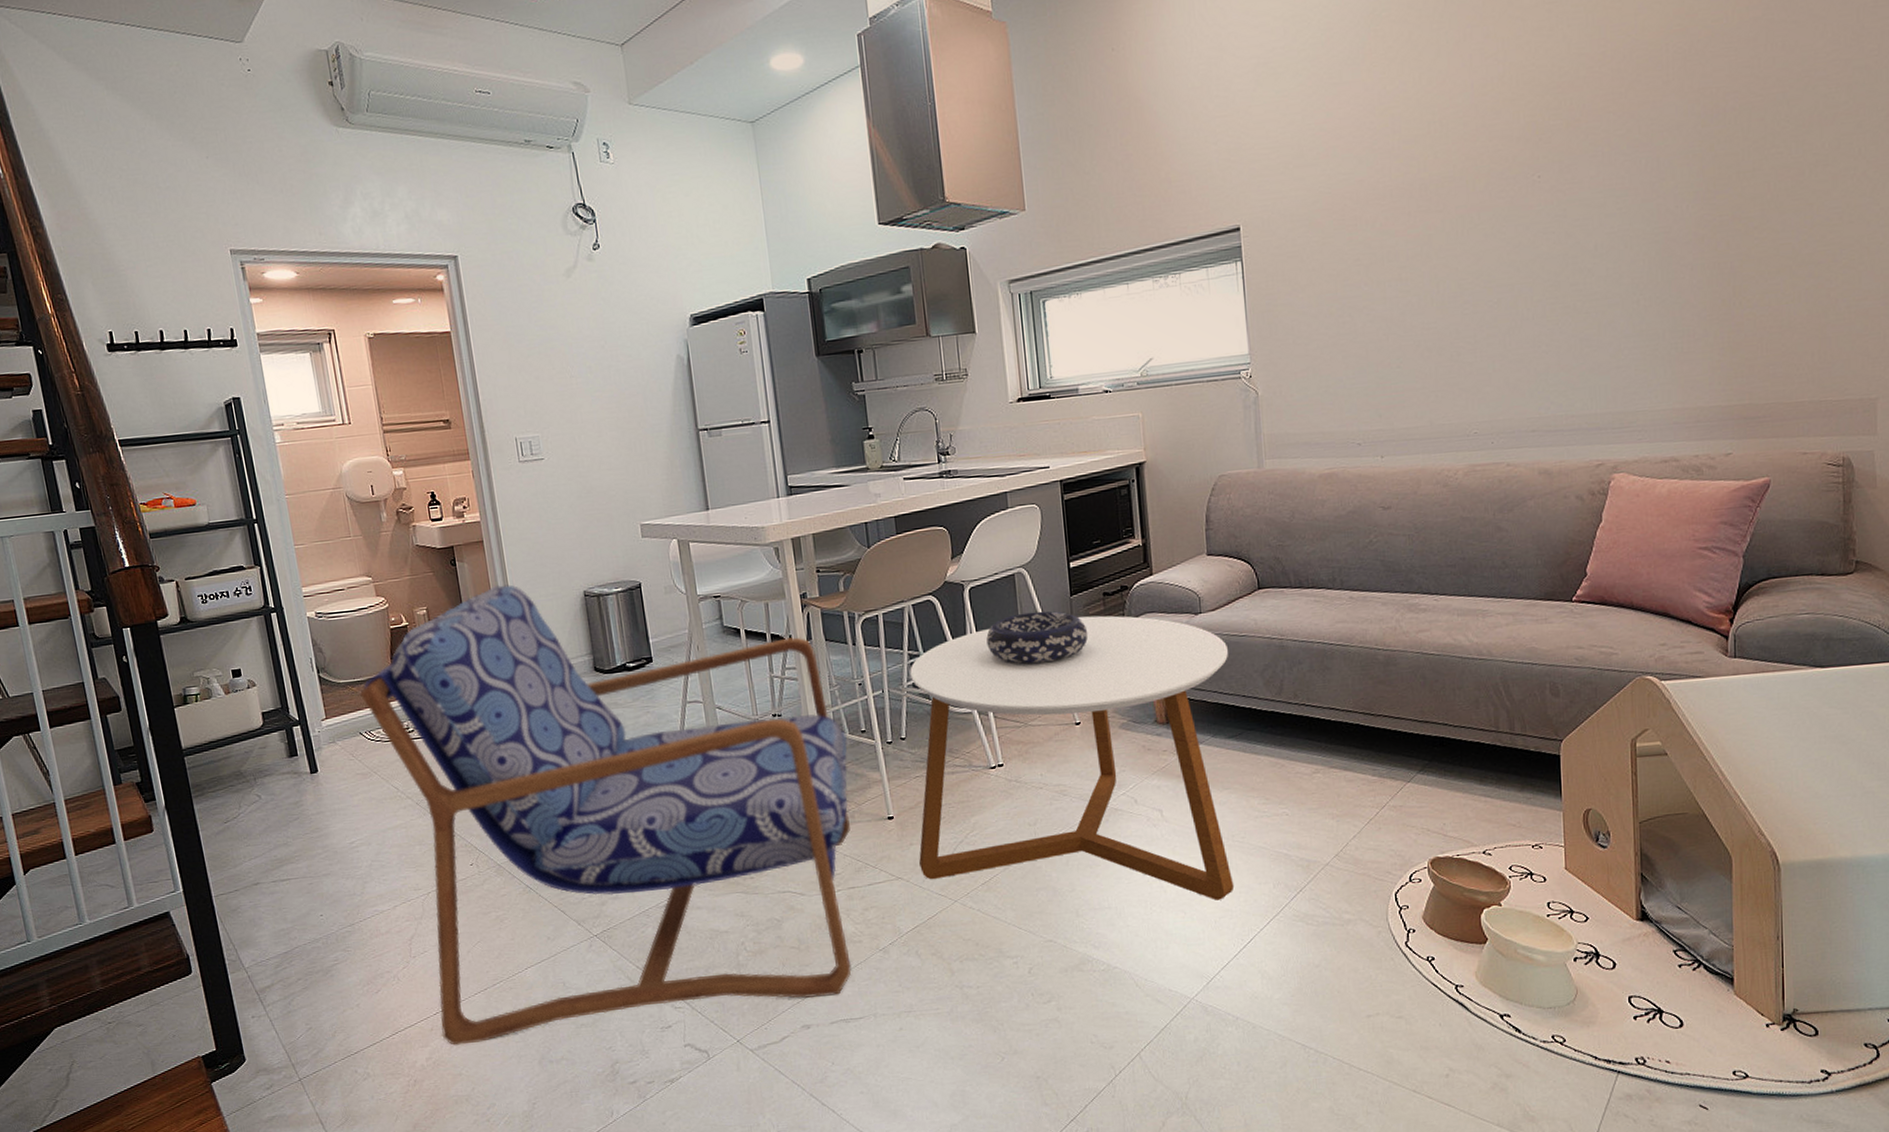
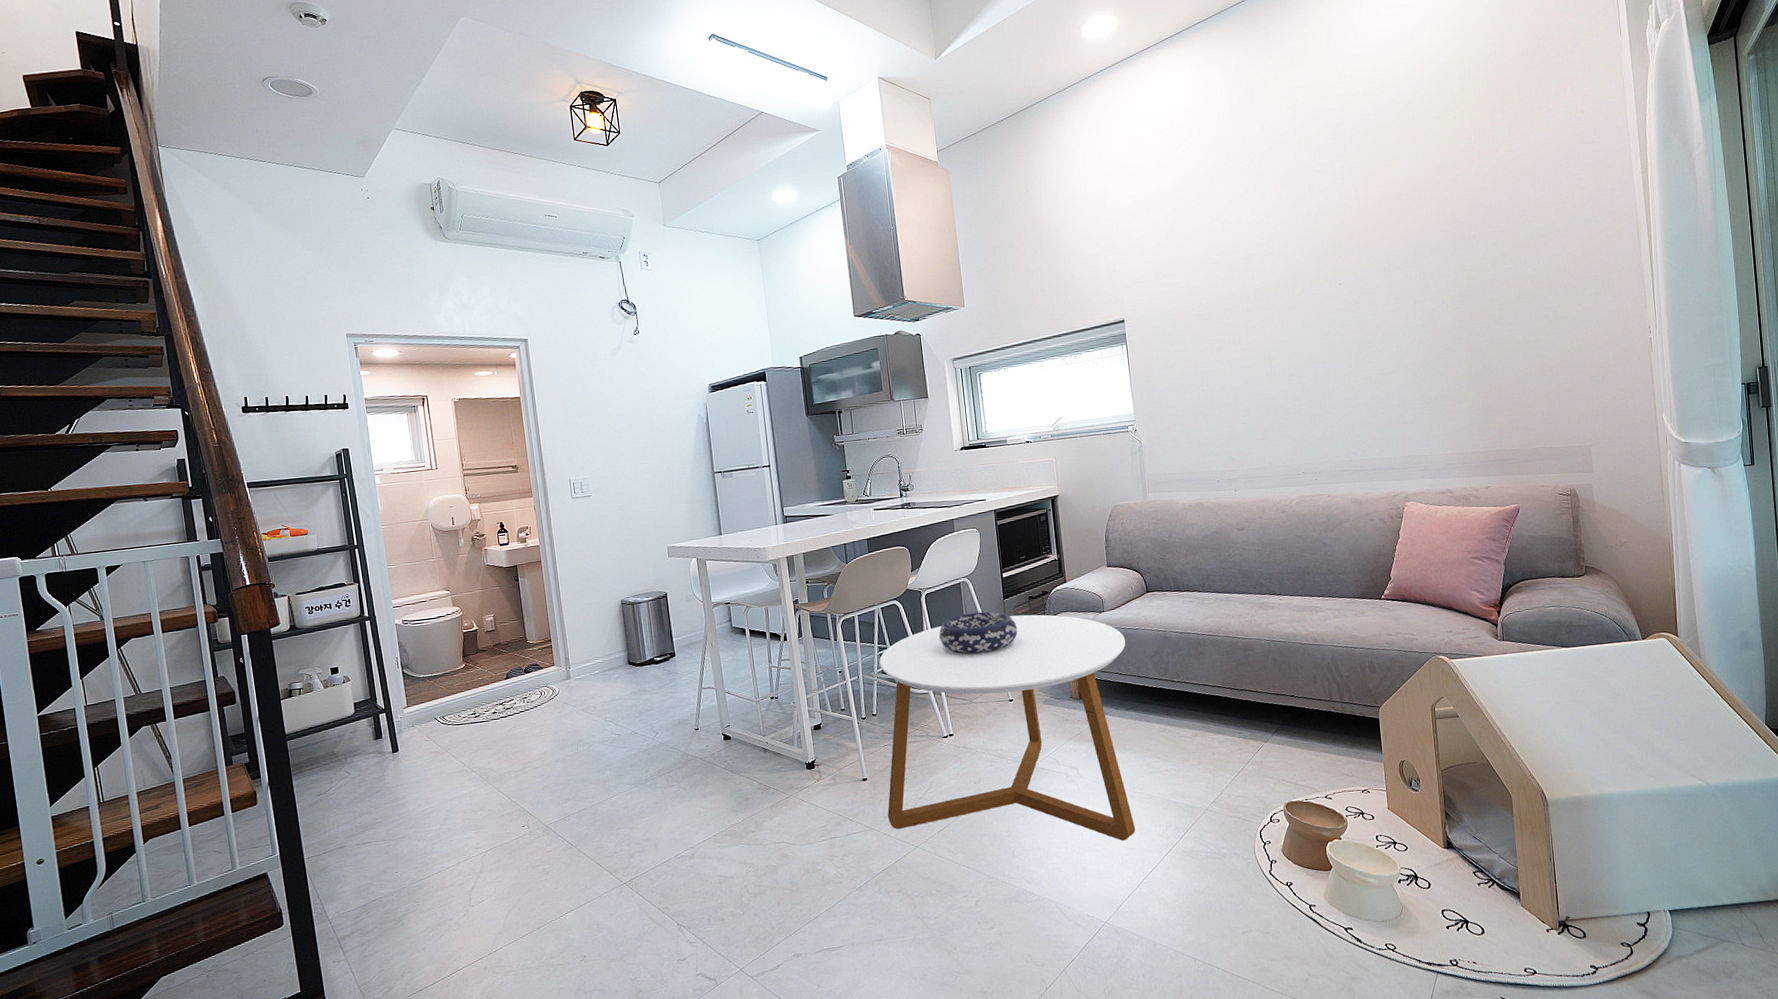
armchair: present [360,584,852,1045] -> none [436,595,834,981]

